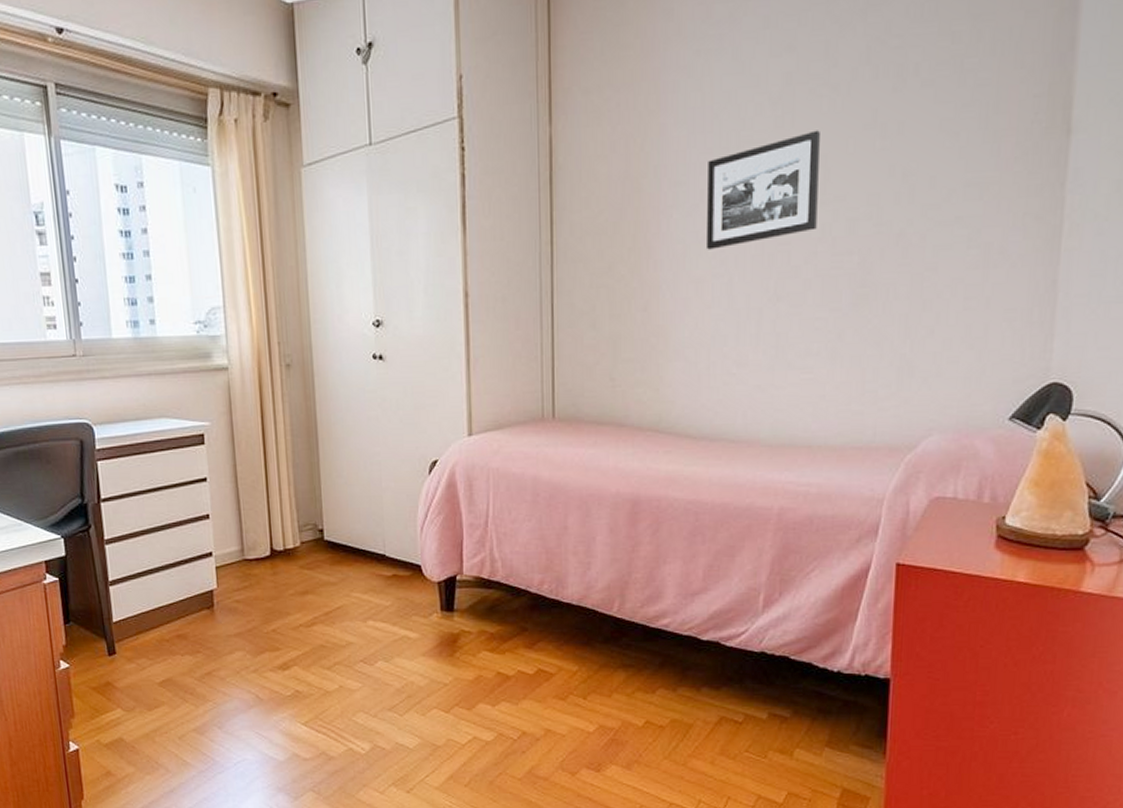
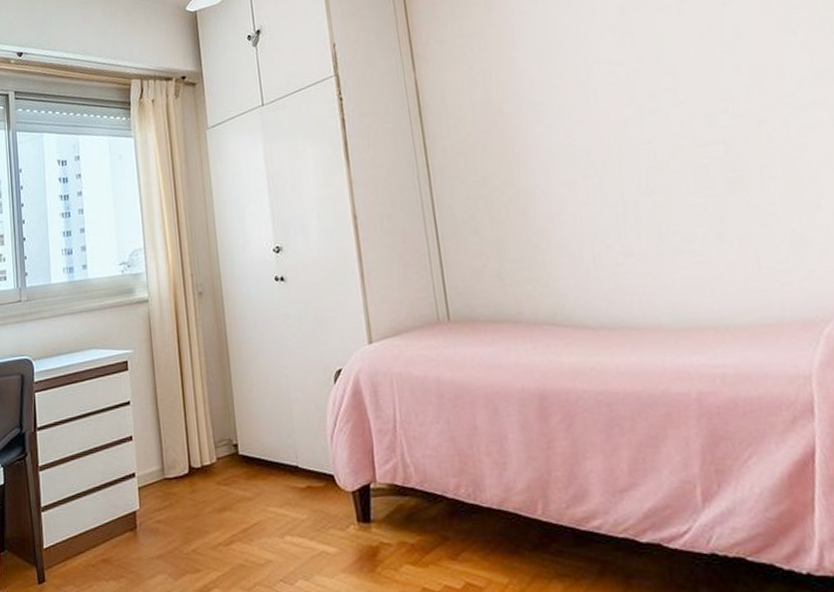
picture frame: present [705,130,820,250] -> none [561,45,676,156]

